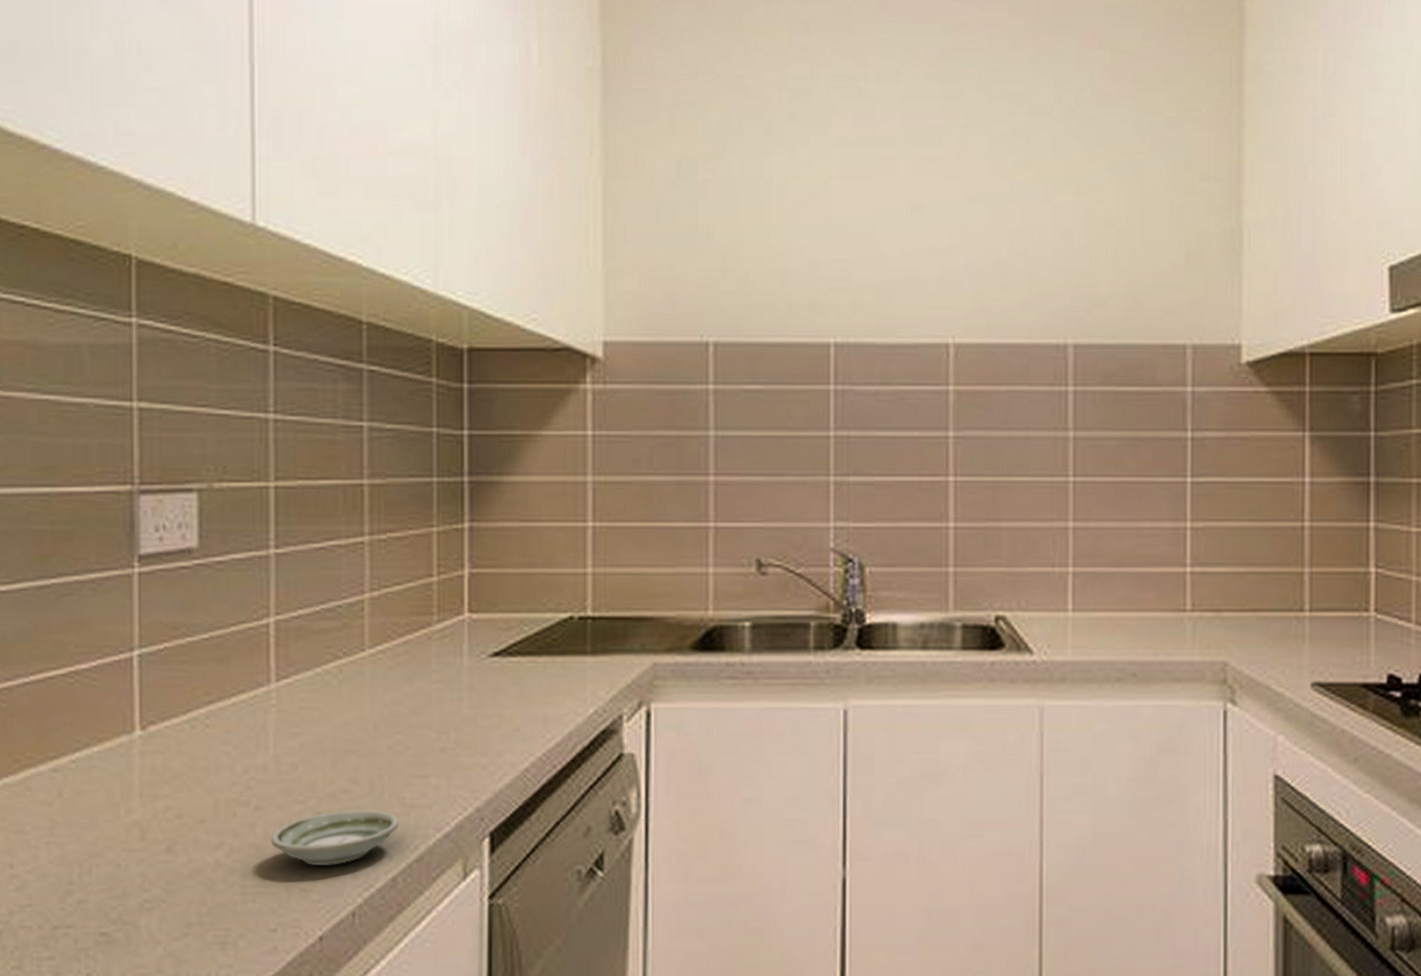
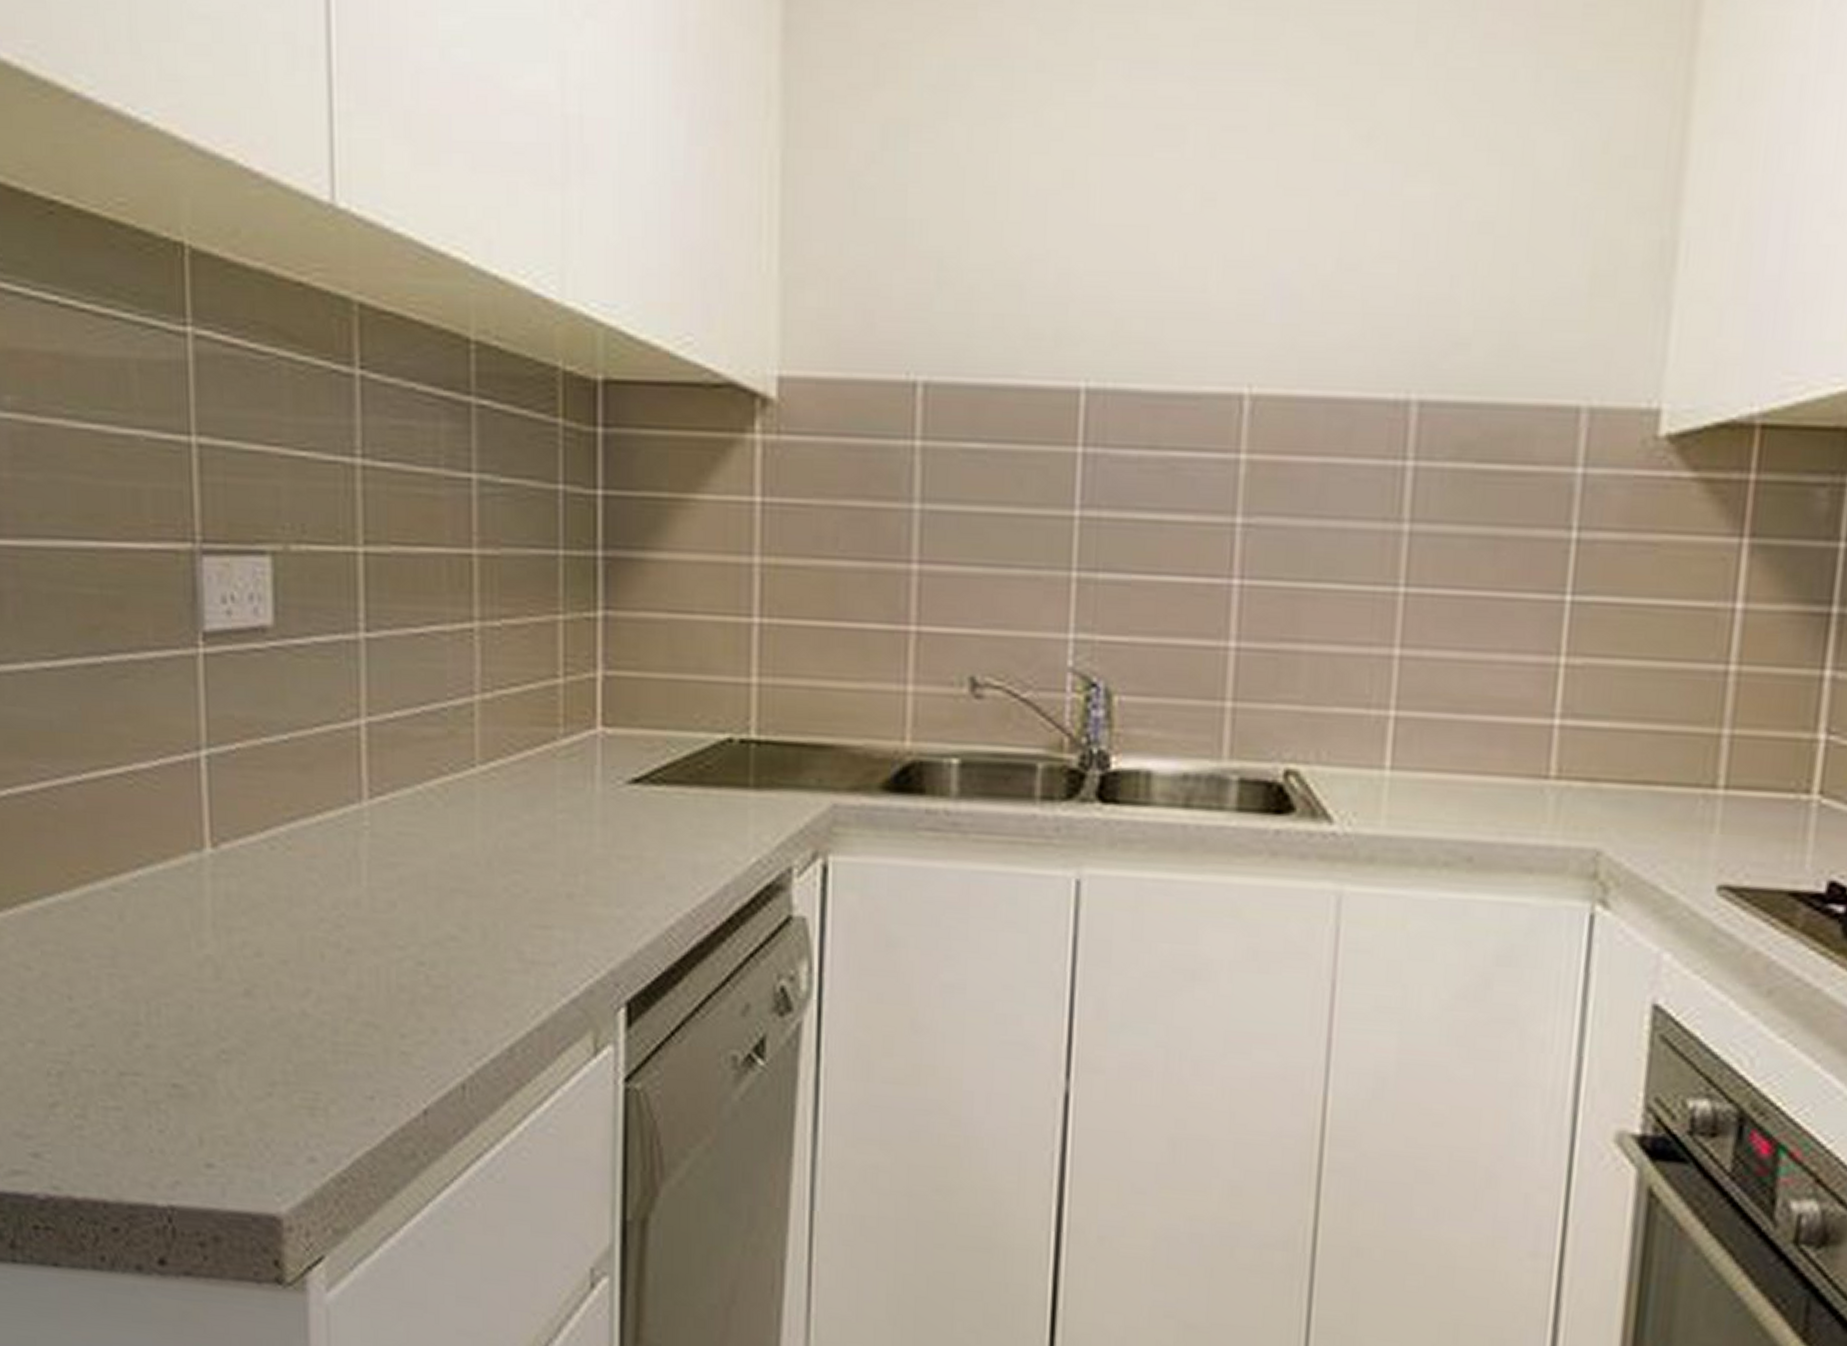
saucer: present [271,809,399,866] -> none [366,961,516,1028]

